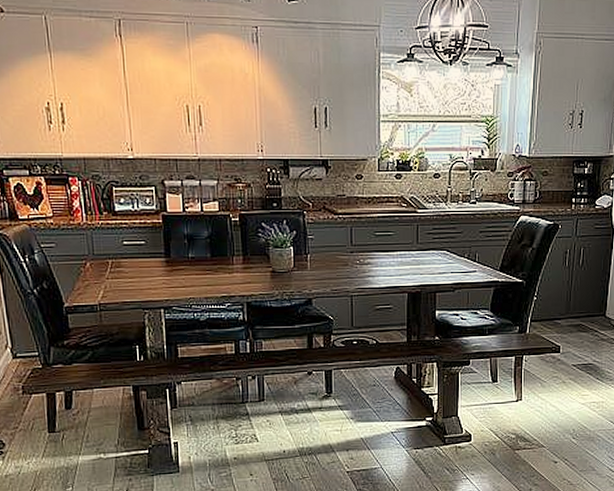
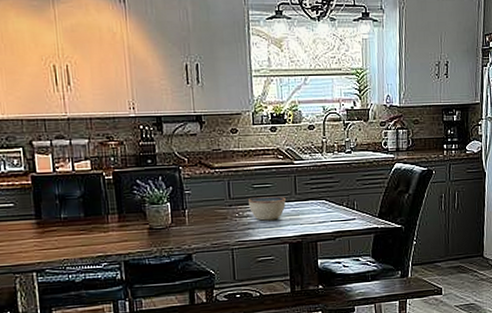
bowl: none [369,245,407,269] -> present [247,196,286,221]

